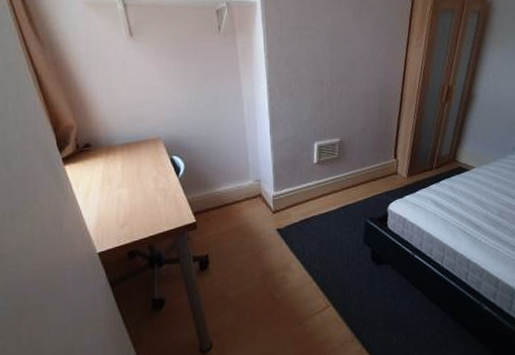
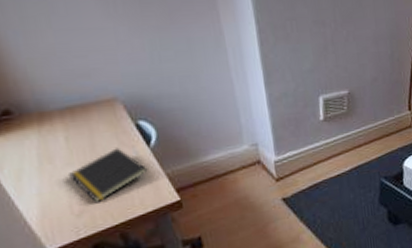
notepad: none [119,176,175,219] -> present [67,148,148,203]

